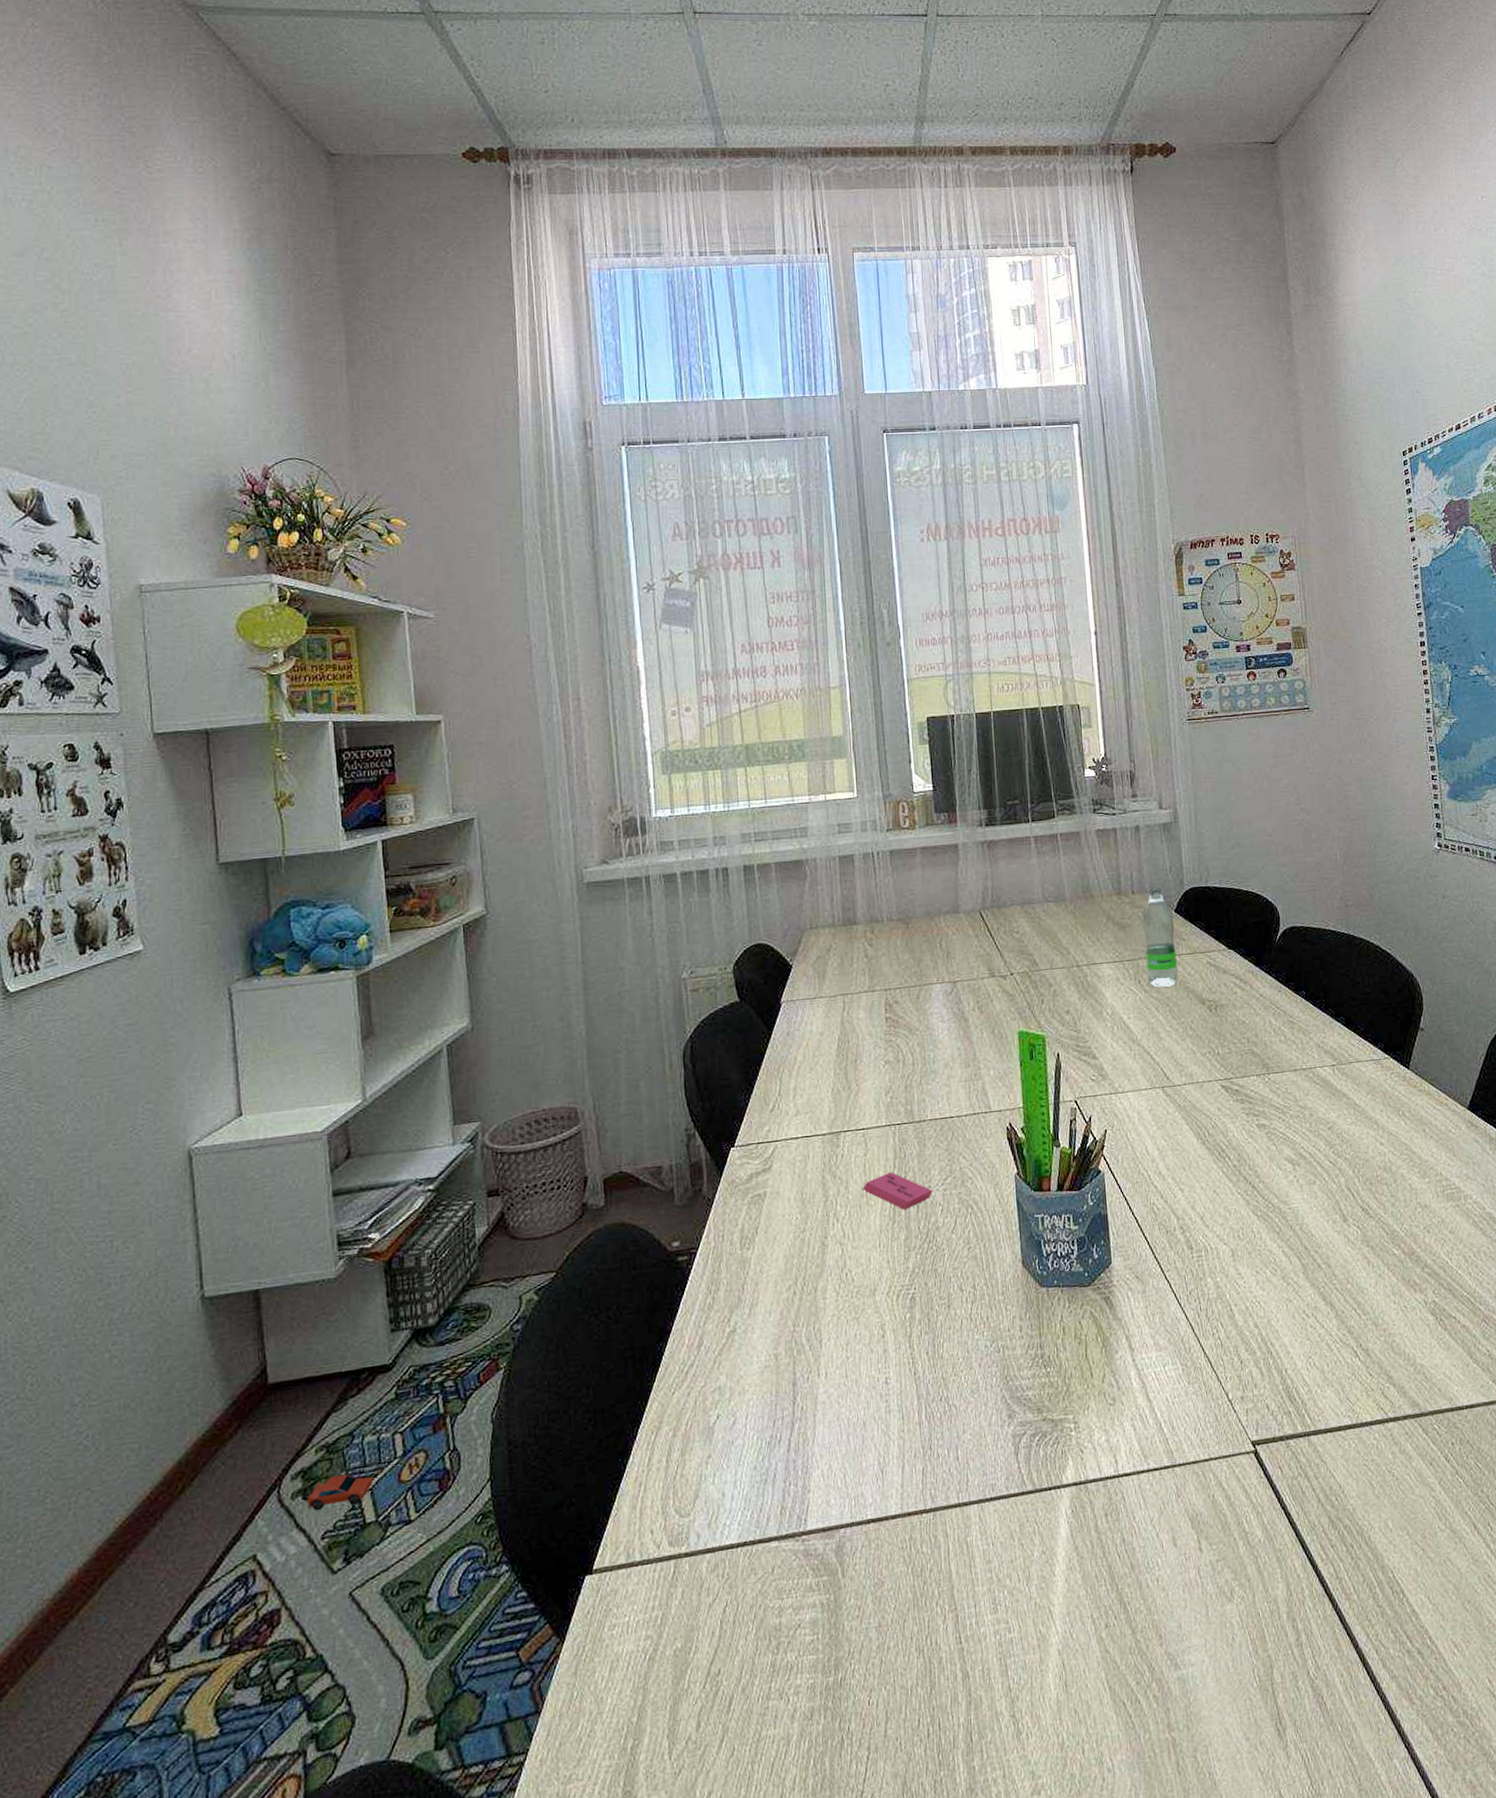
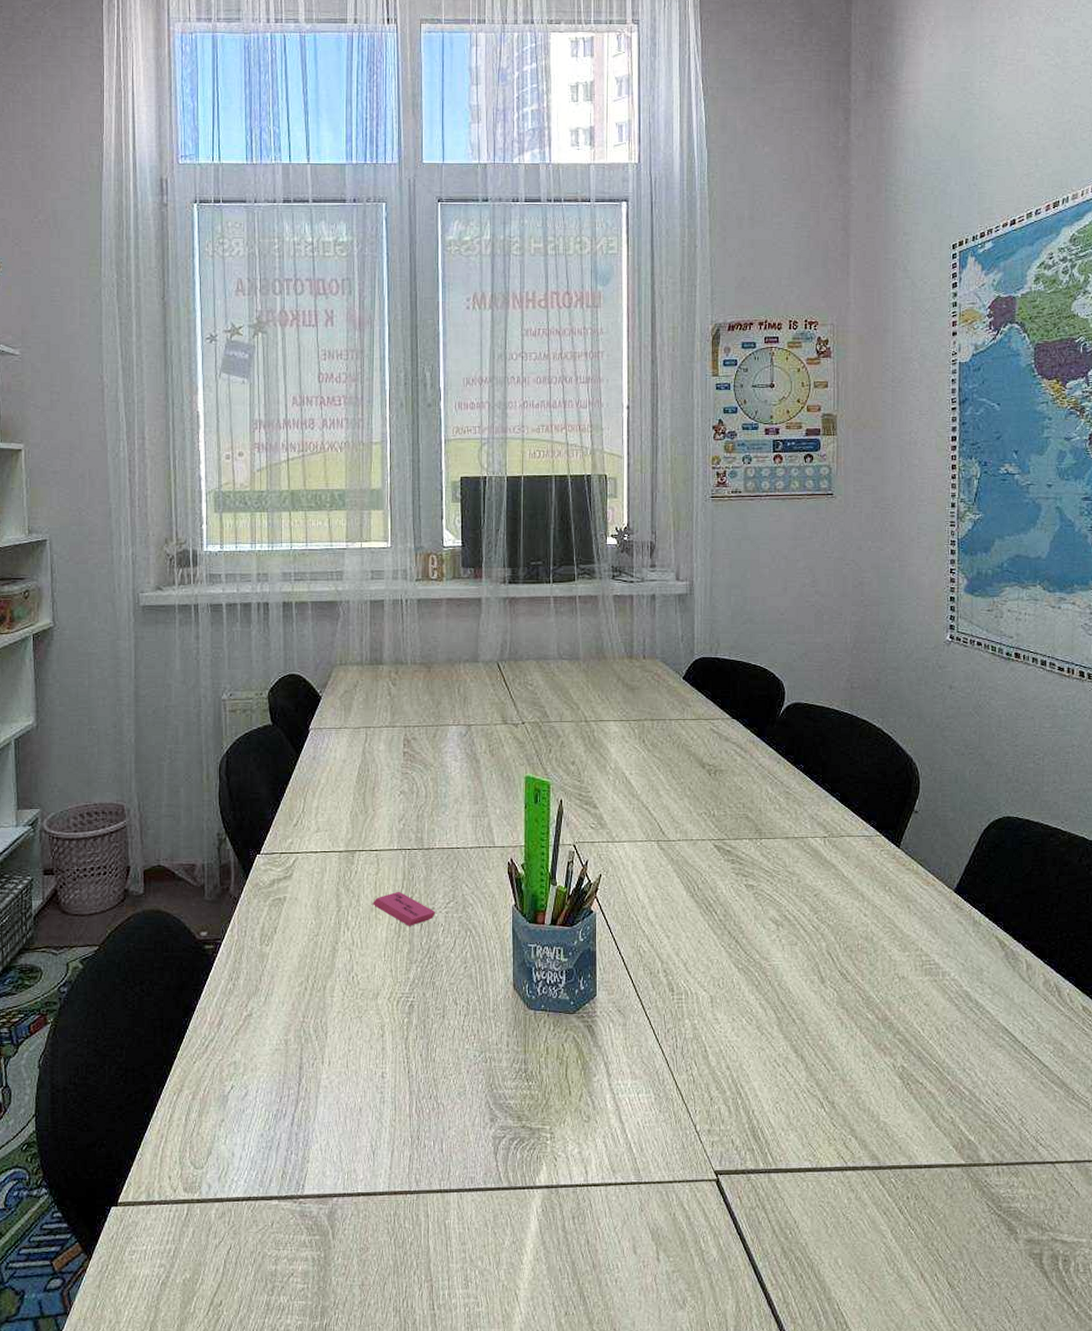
bottle: present [1142,887,1178,988] -> none [651,655,681,748]

